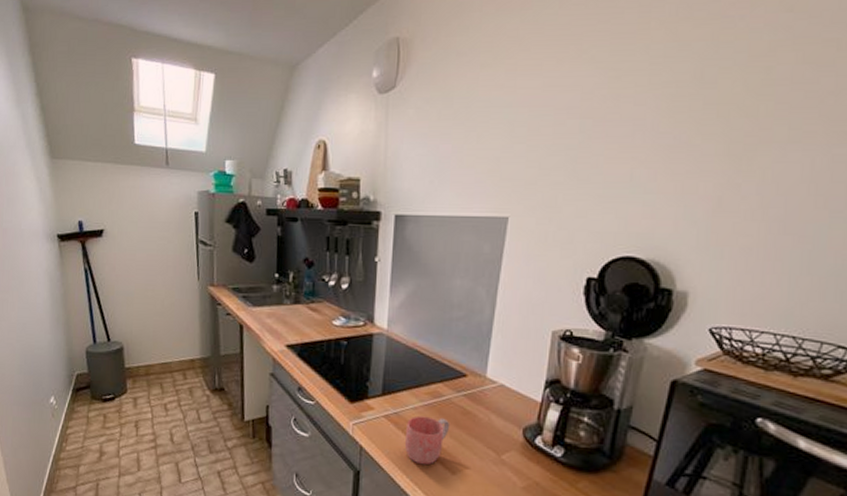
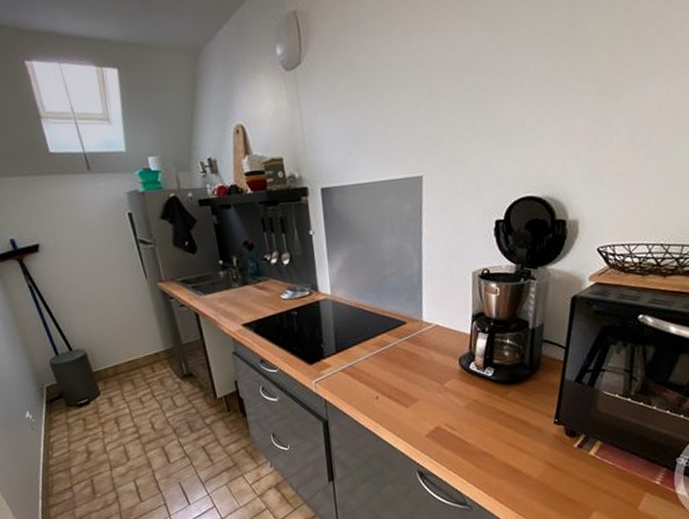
mug: present [404,416,449,466] -> none [361,362,398,405]

